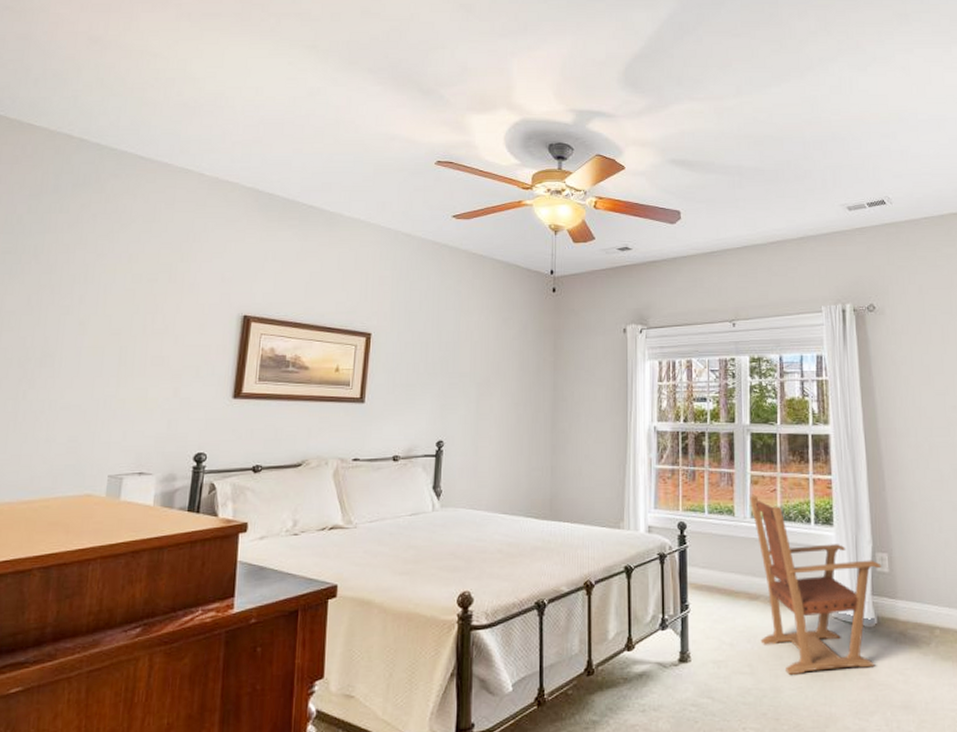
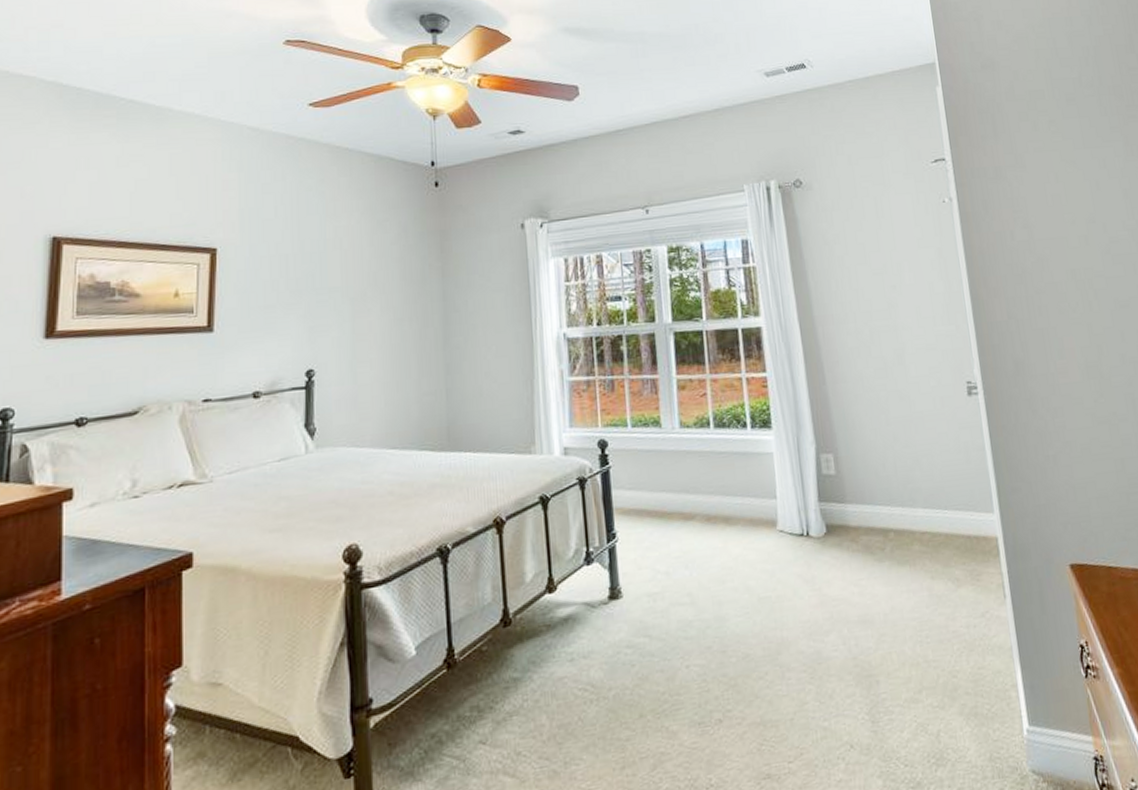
armchair: present [750,495,882,674] -> none [677,402,827,600]

